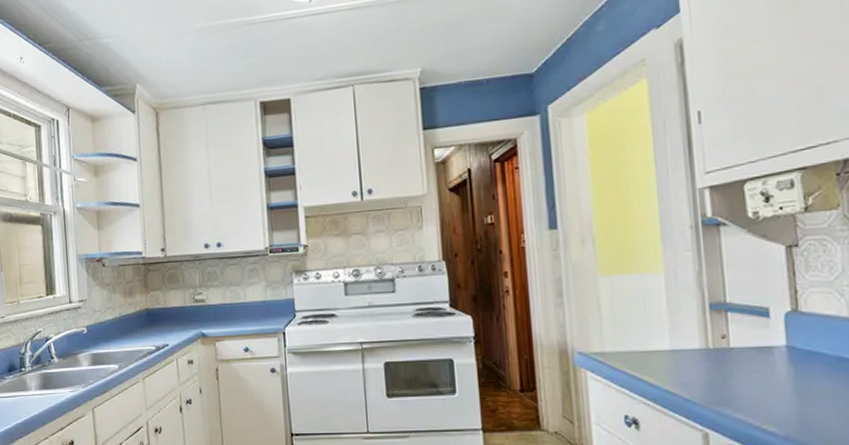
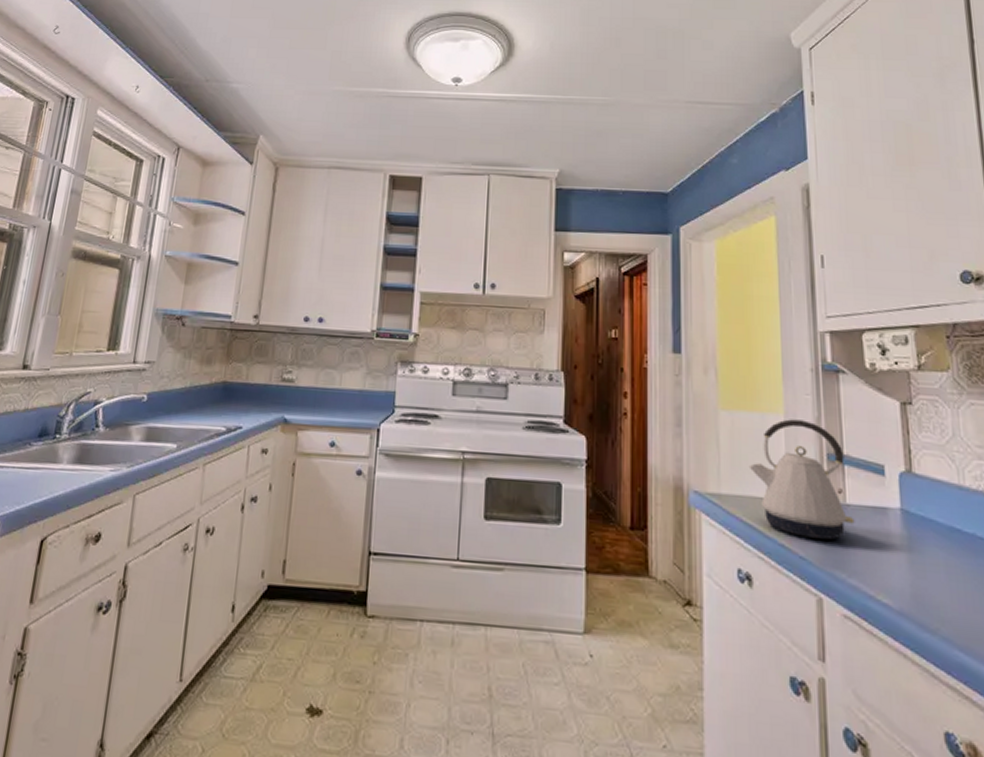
kettle: none [630,275,739,382] -> present [748,419,855,540]

